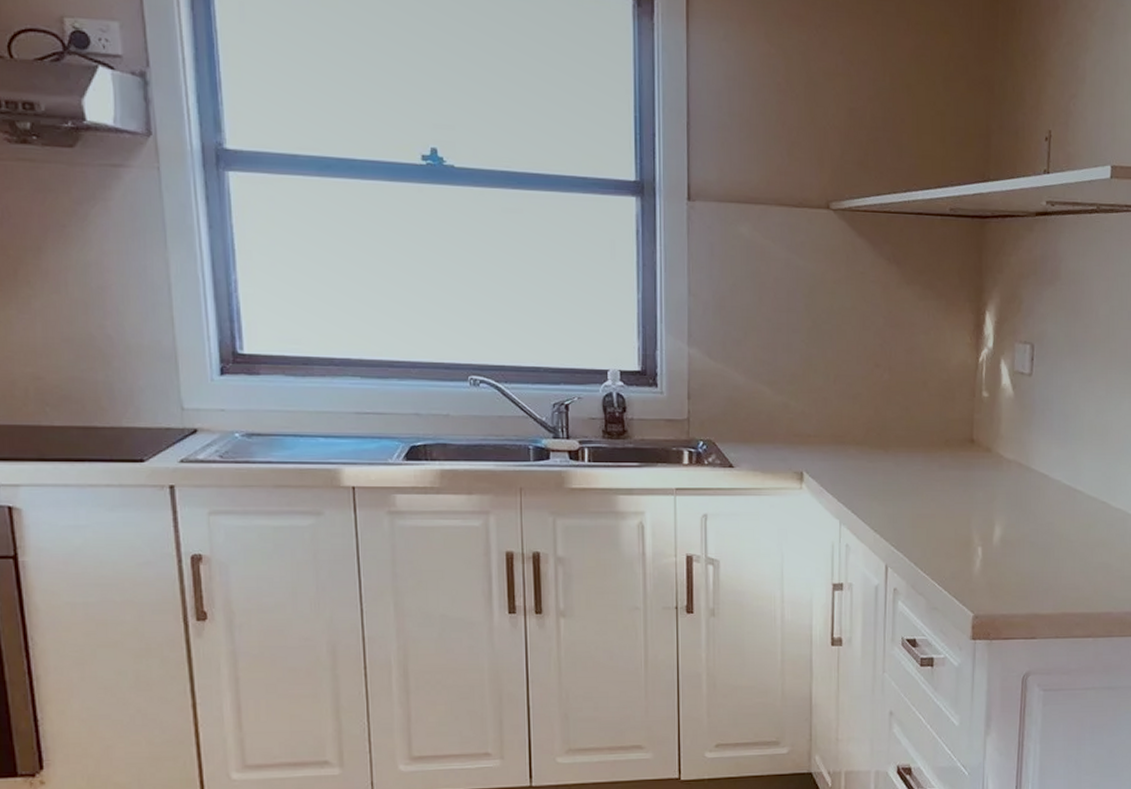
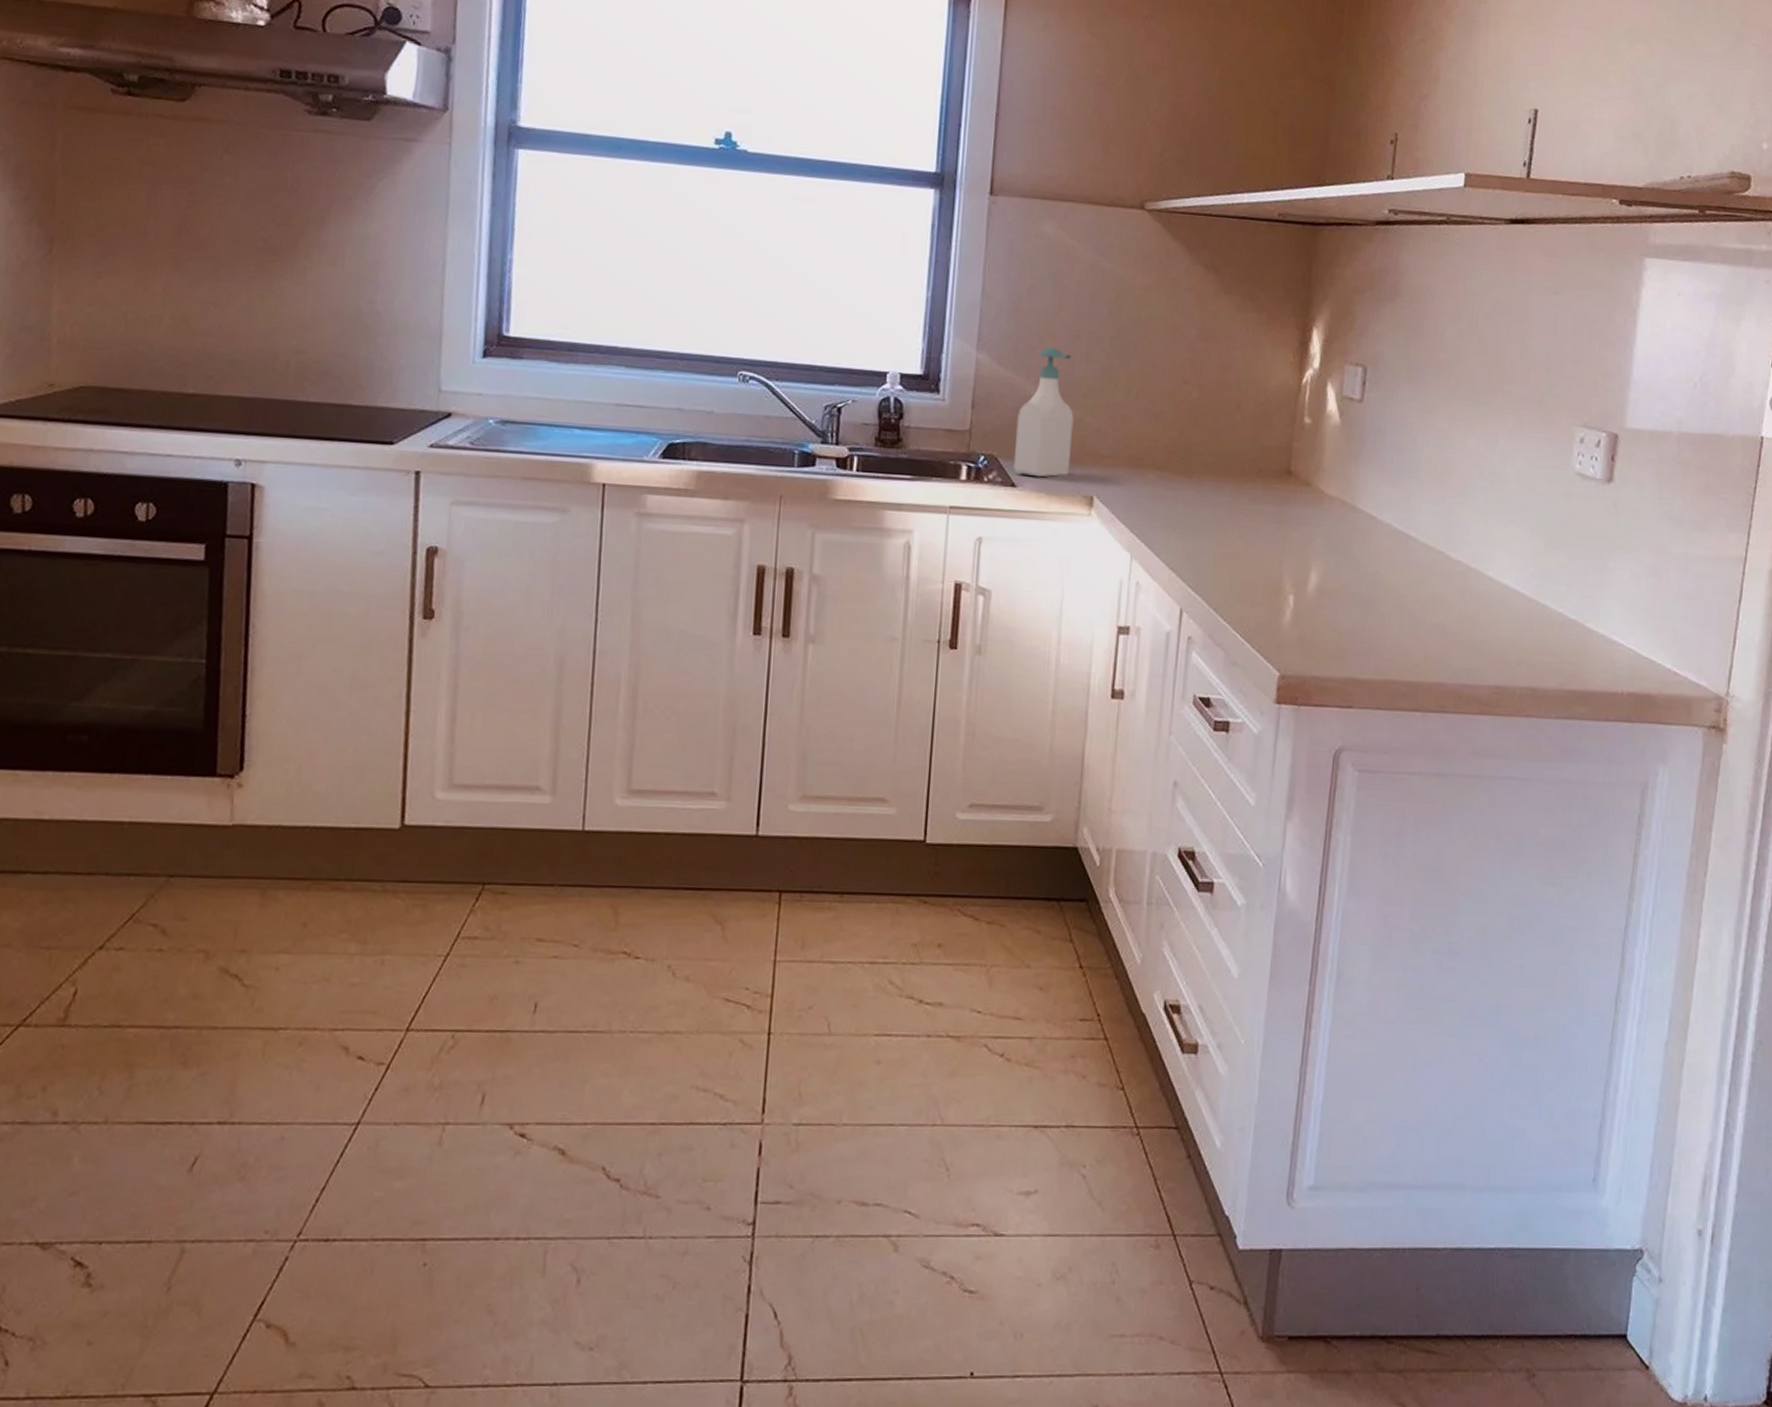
soap bottle: none [729,339,781,458] -> present [1013,346,1074,477]

